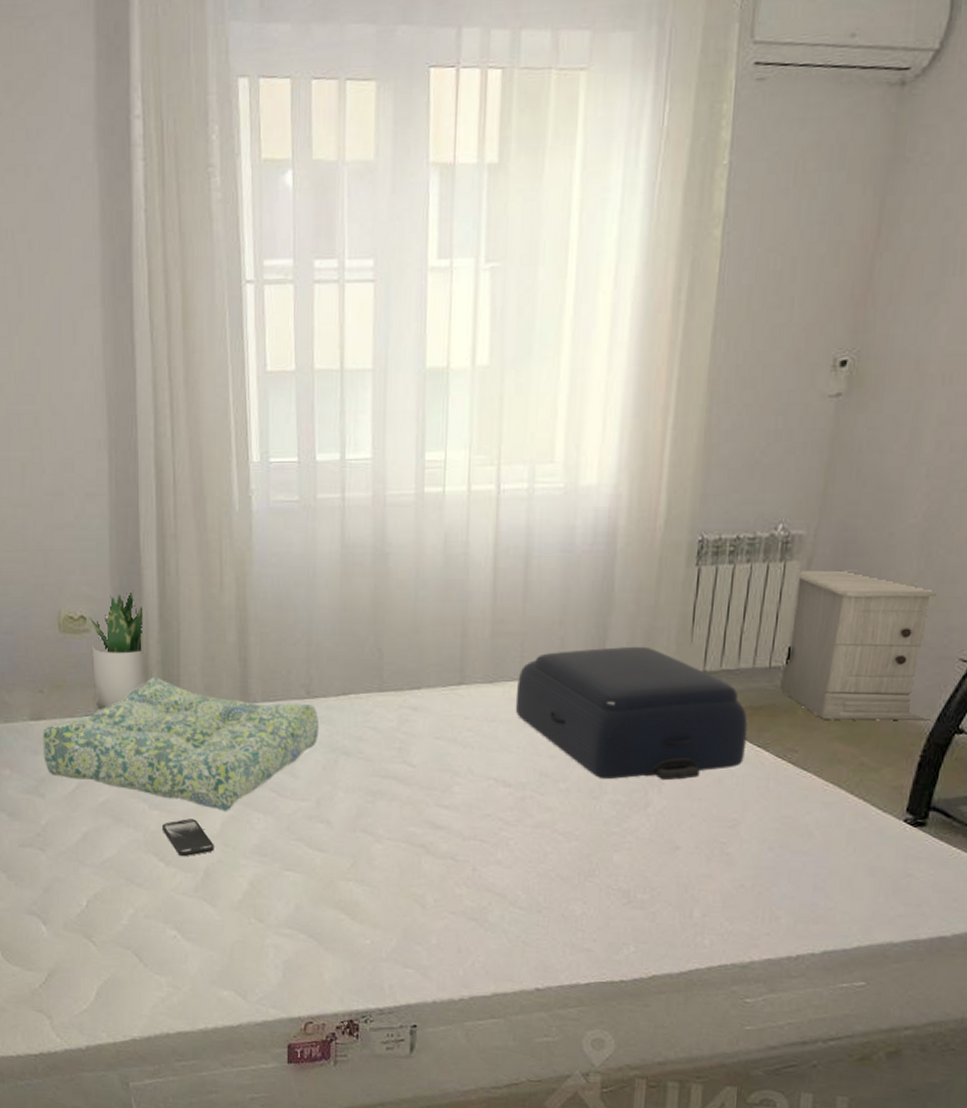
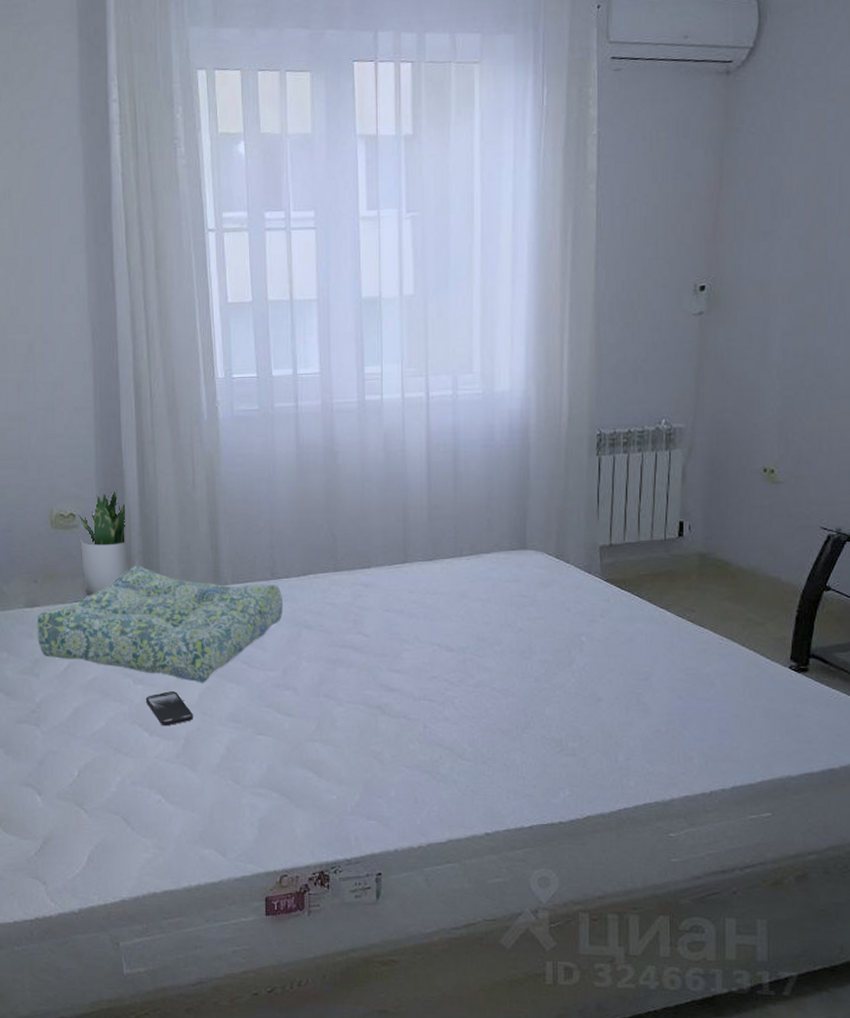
suitcase: present [515,646,748,781] -> none [452,525,651,642]
nightstand: present [779,570,937,721] -> none [674,455,802,582]

